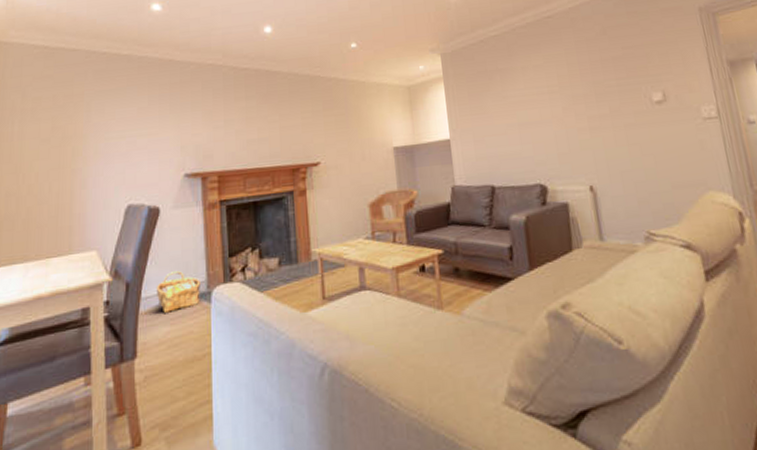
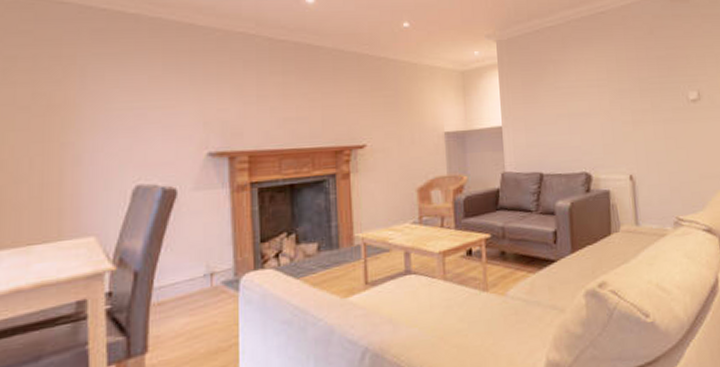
woven basket: present [156,271,200,313] -> none [171,258,226,303]

